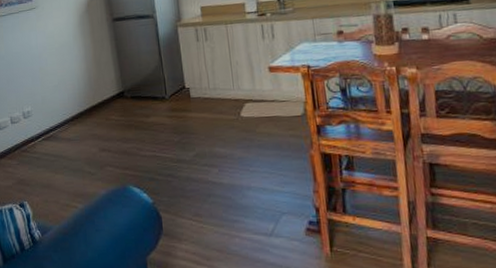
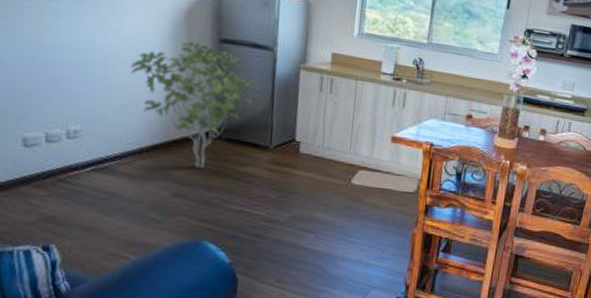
shrub: none [56,26,149,125] -> present [130,42,260,168]

